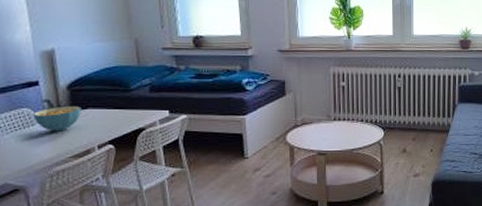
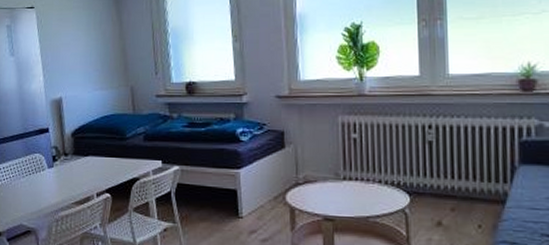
cereal bowl: present [32,105,81,132] -> none [43,152,83,178]

